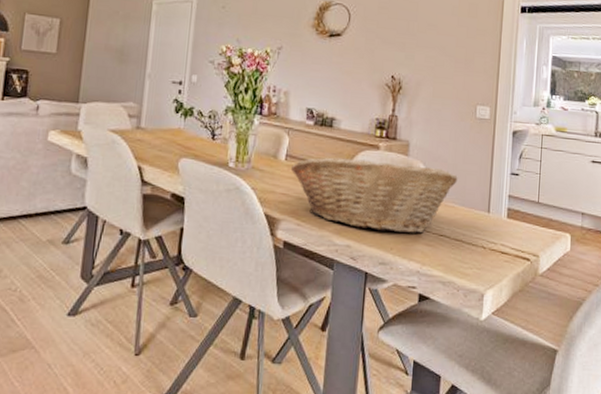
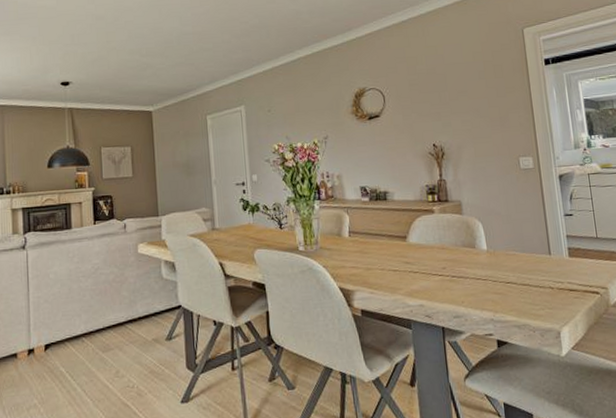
fruit basket: present [290,157,458,234] -> none [355,221,514,288]

